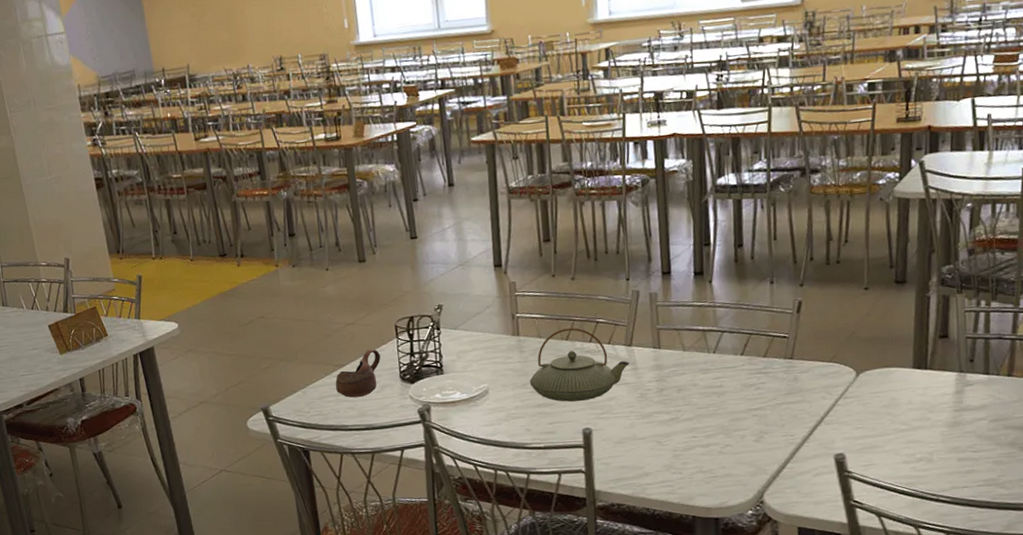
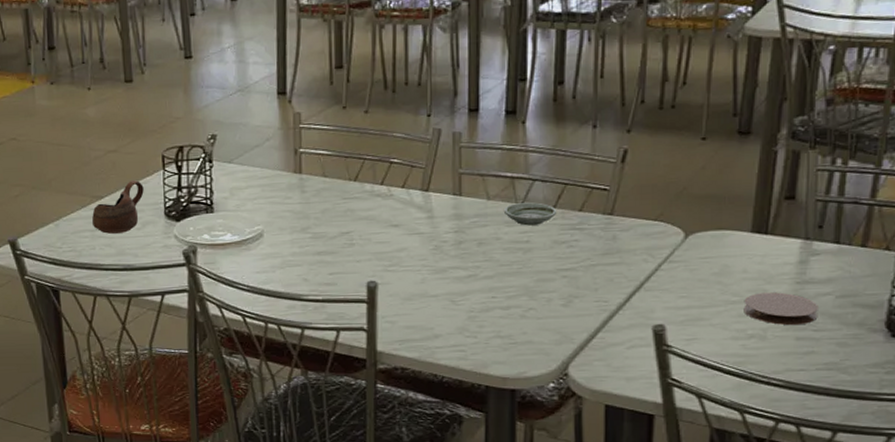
teapot: present [529,328,630,402] -> none [310,167,426,251]
saucer: none [698,351,745,373] -> present [503,202,557,226]
coaster: none [911,419,976,449] -> present [744,292,818,326]

